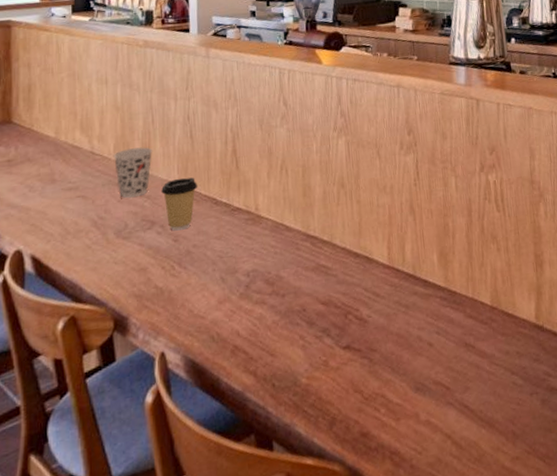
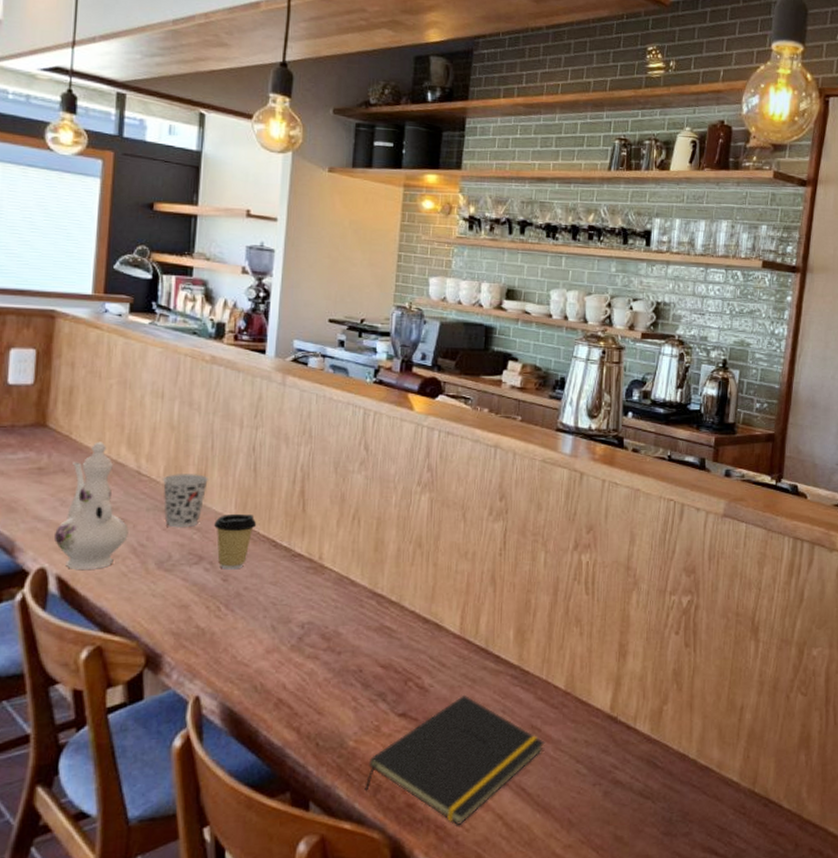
ewer: none [25,129,89,248] -> present [53,441,129,569]
notepad: none [321,321,480,449] -> present [364,694,545,825]

